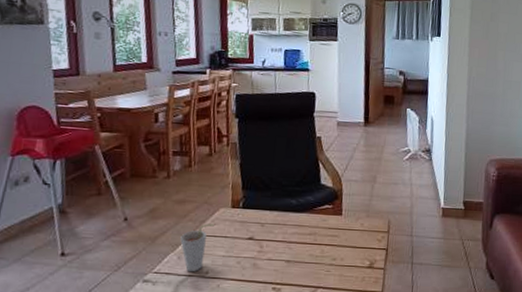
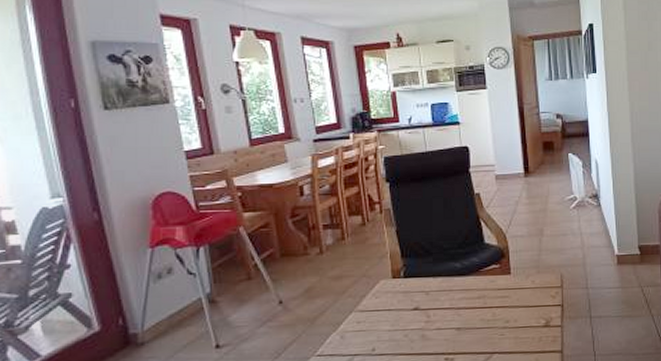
cup: present [180,223,214,271] -> none [341,297,376,350]

